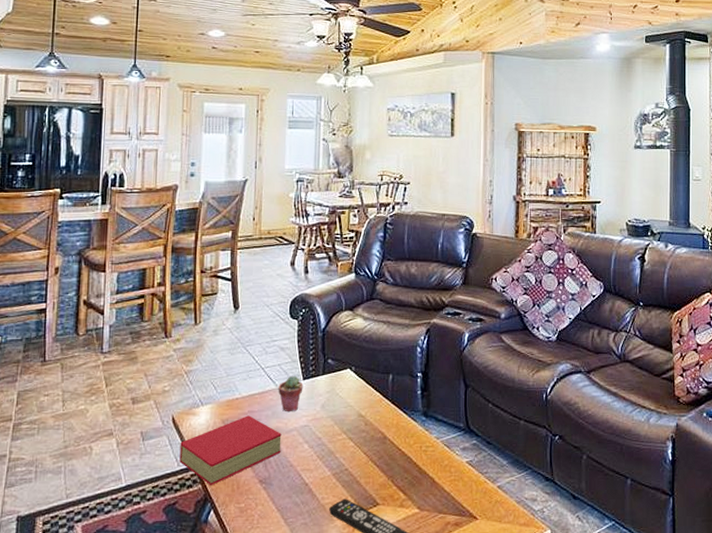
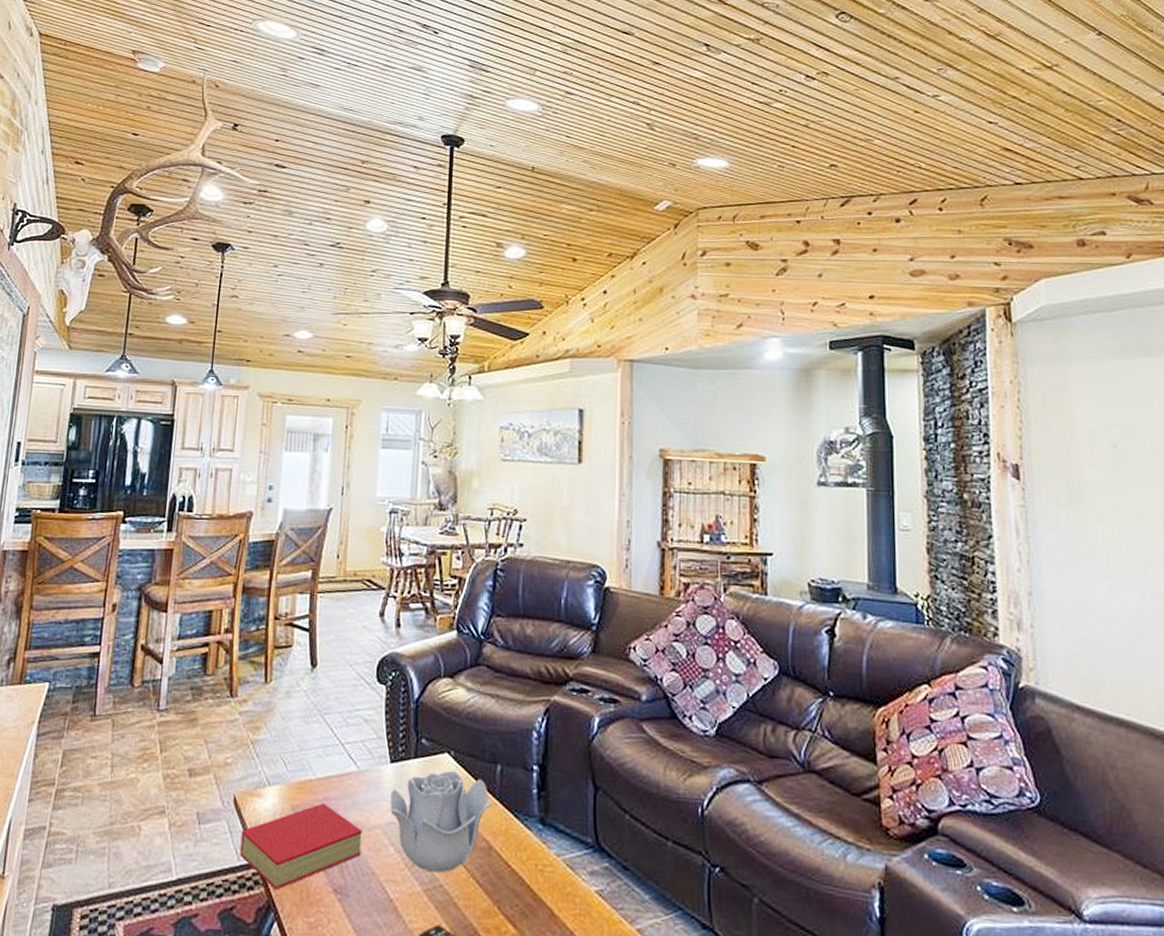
potted succulent: present [278,375,303,412] -> none [360,756,391,804]
decorative bowl: none [304,382,386,460] -> present [390,770,492,873]

